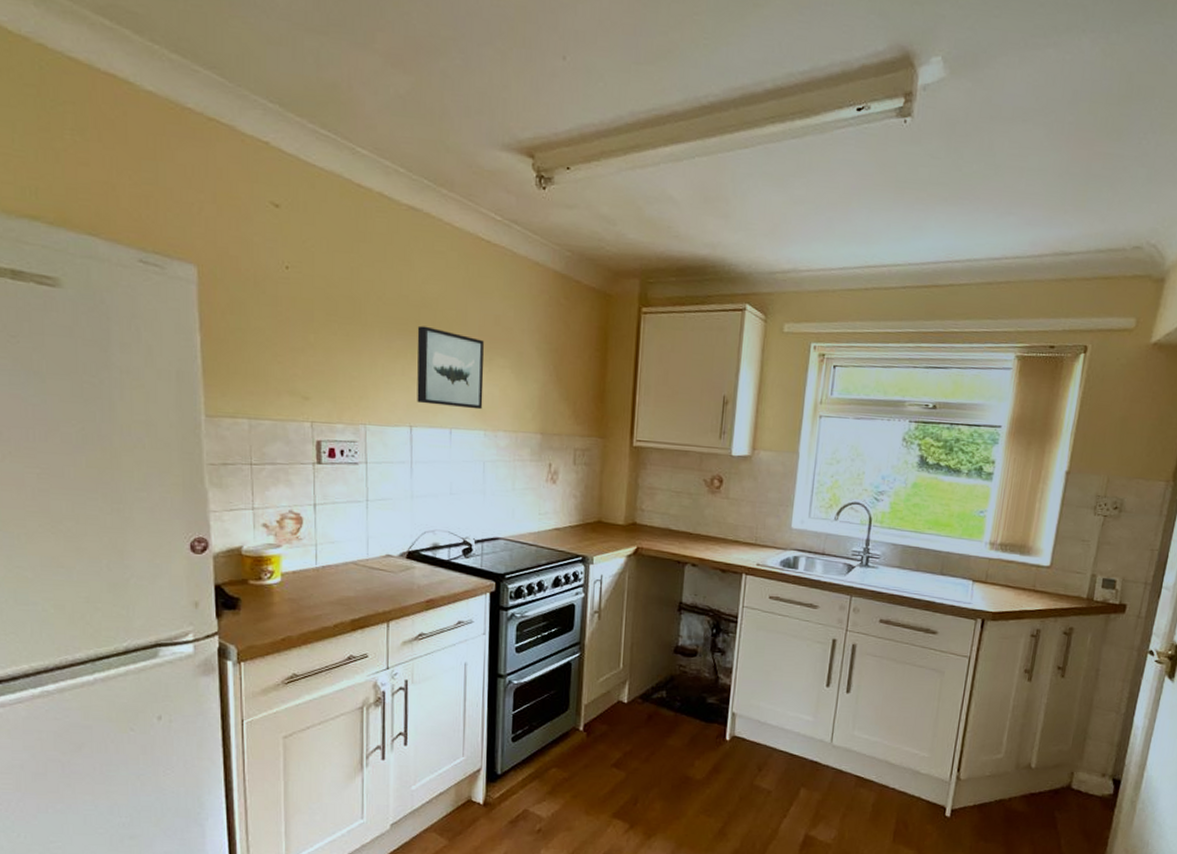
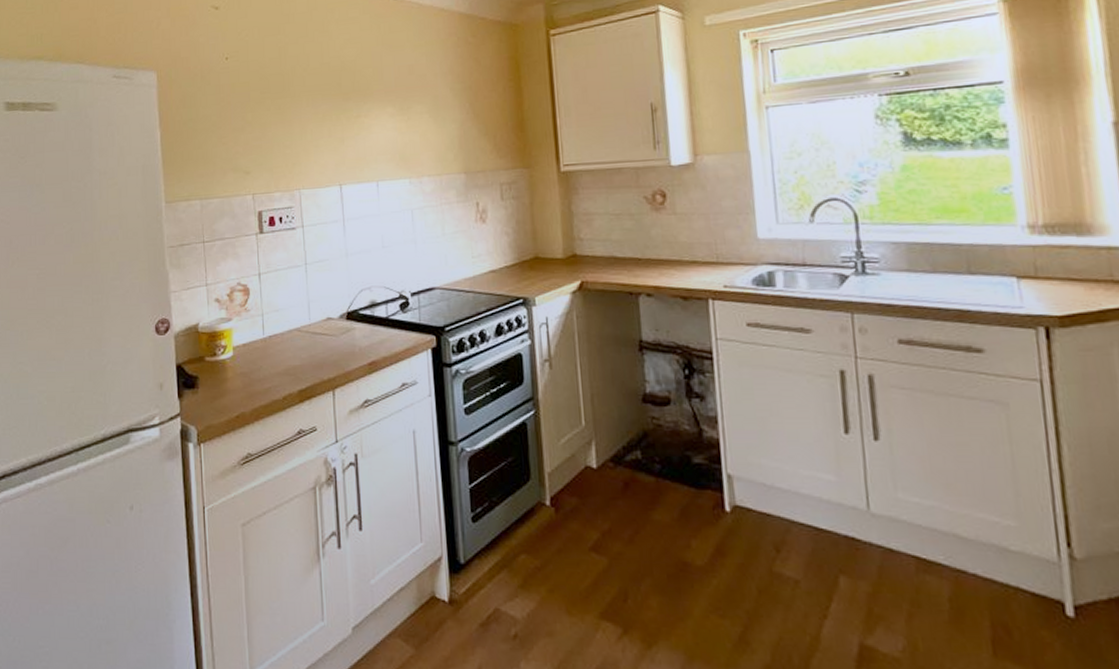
wall art: present [417,325,484,410] -> none [339,87,405,161]

